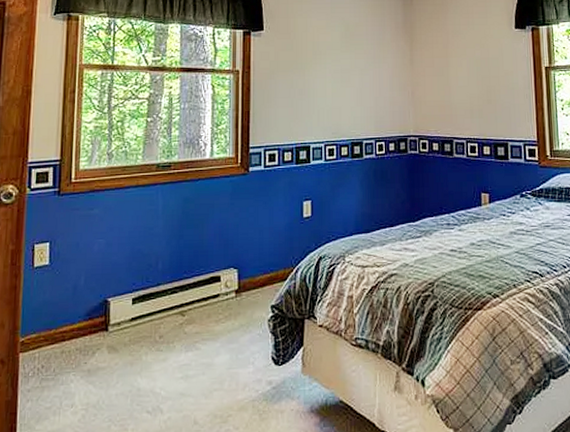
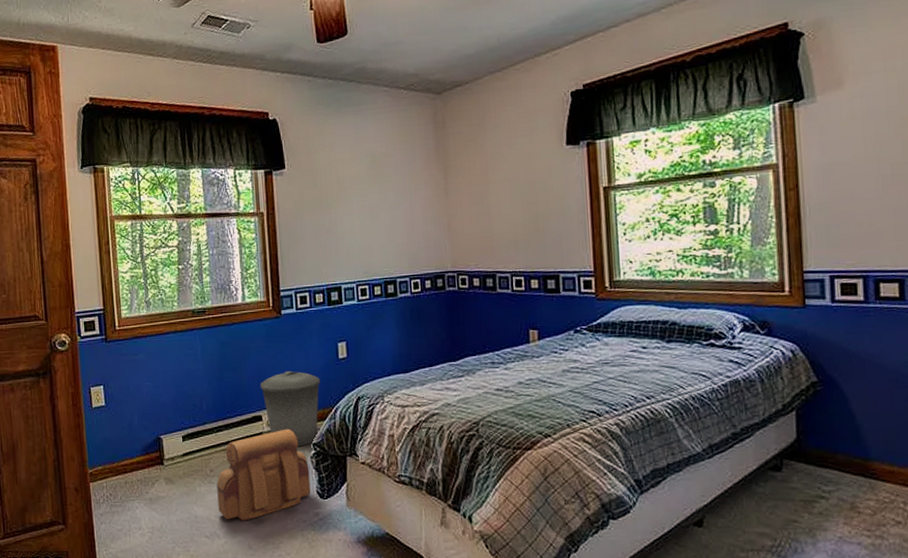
backpack: none [164,290,266,393] -> present [217,428,311,521]
trash can: none [221,229,283,309] -> present [260,370,321,447]

